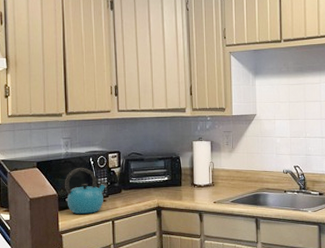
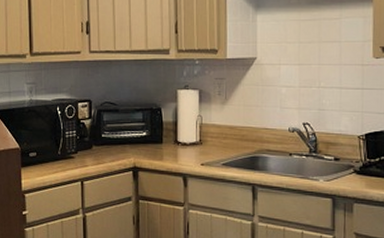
kettle: present [65,167,108,214] -> none [29,117,77,172]

